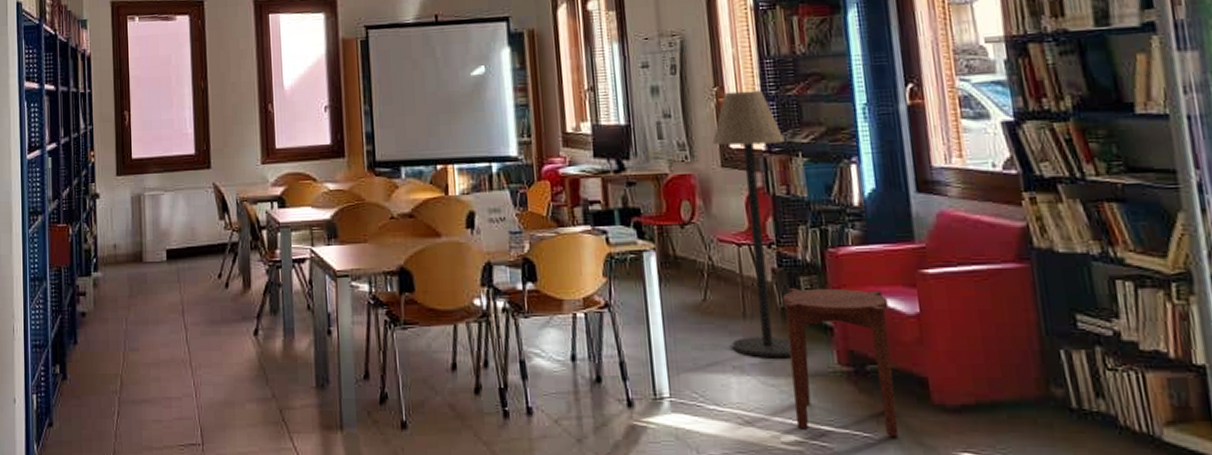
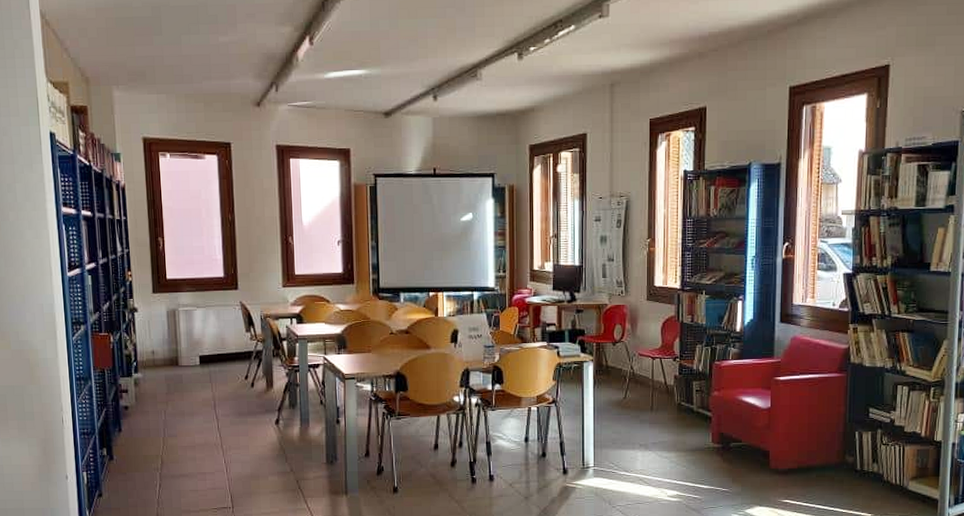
floor lamp: present [712,90,792,358] -> none [641,243,694,439]
side table: present [782,288,899,438] -> none [679,389,751,491]

